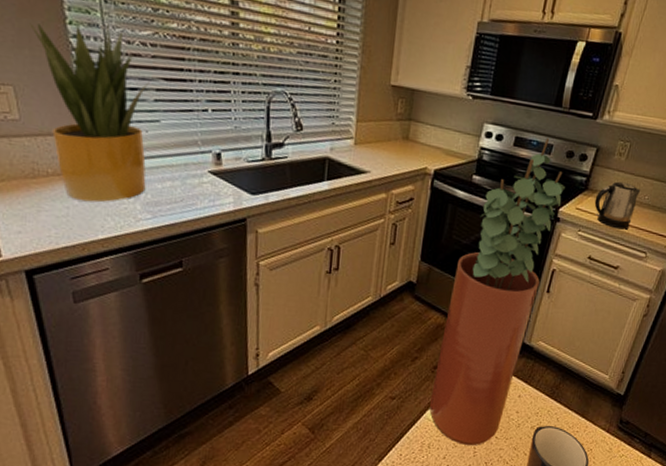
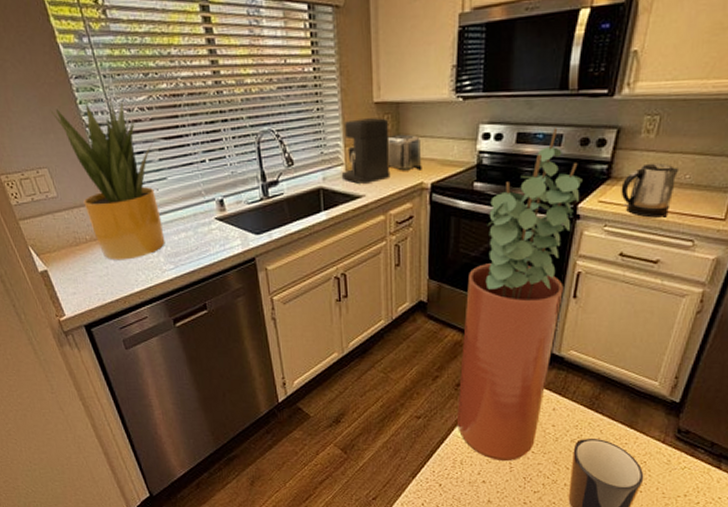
coffee maker: none [349,97,403,162] -> present [341,118,391,185]
toaster: none [397,118,430,156] -> present [388,134,422,171]

